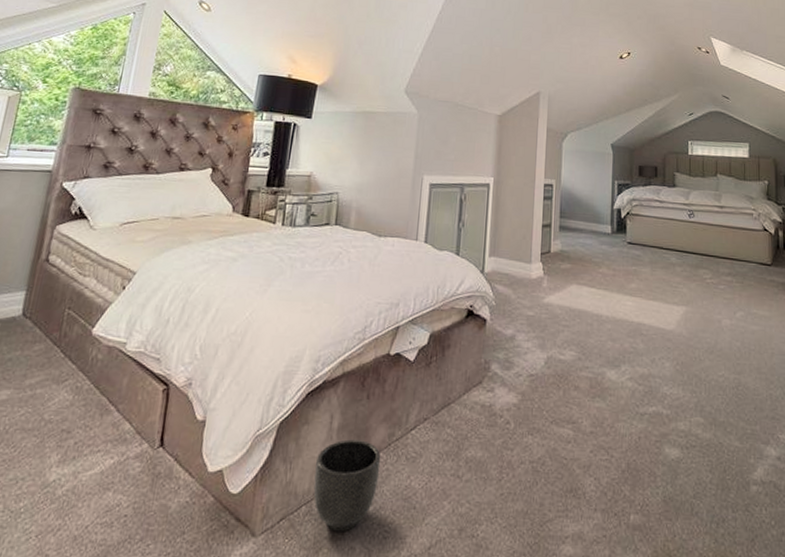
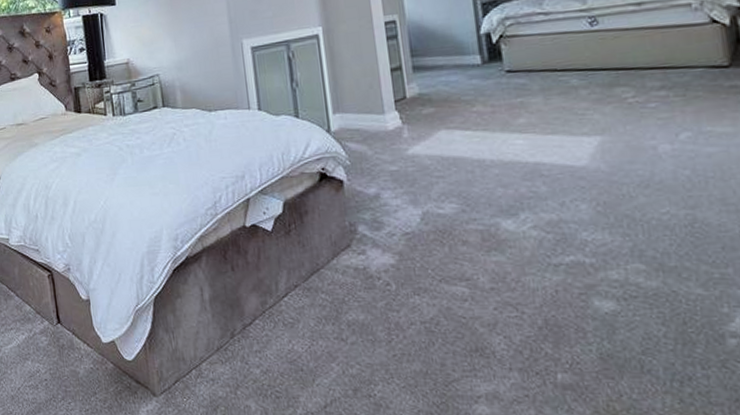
planter: present [313,439,381,532] -> none [196,309,260,392]

